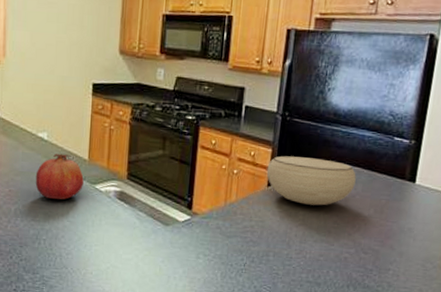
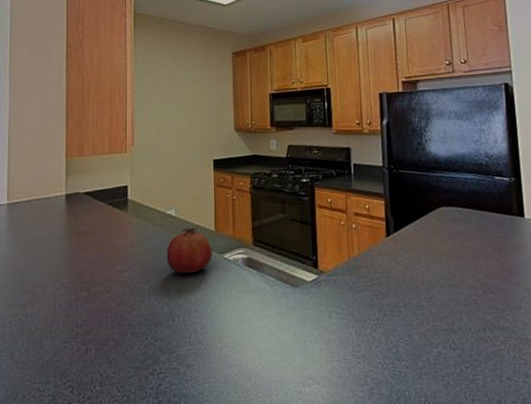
bowl: present [266,155,356,206] -> none [383,204,468,251]

